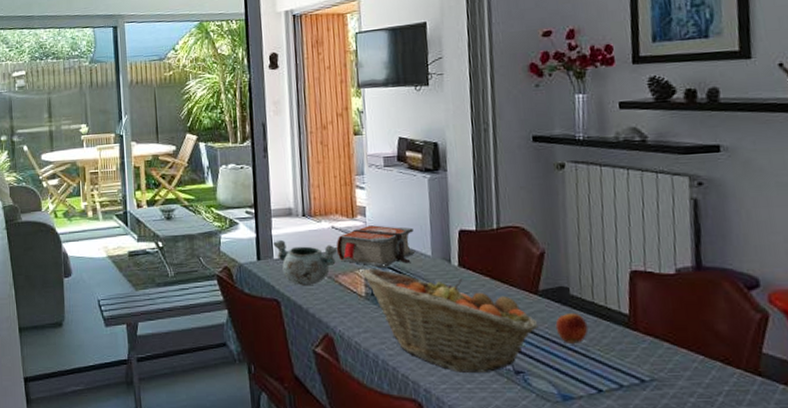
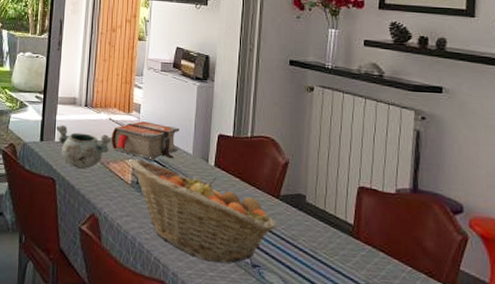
apple: present [555,314,588,345] -> none [291,218,318,246]

